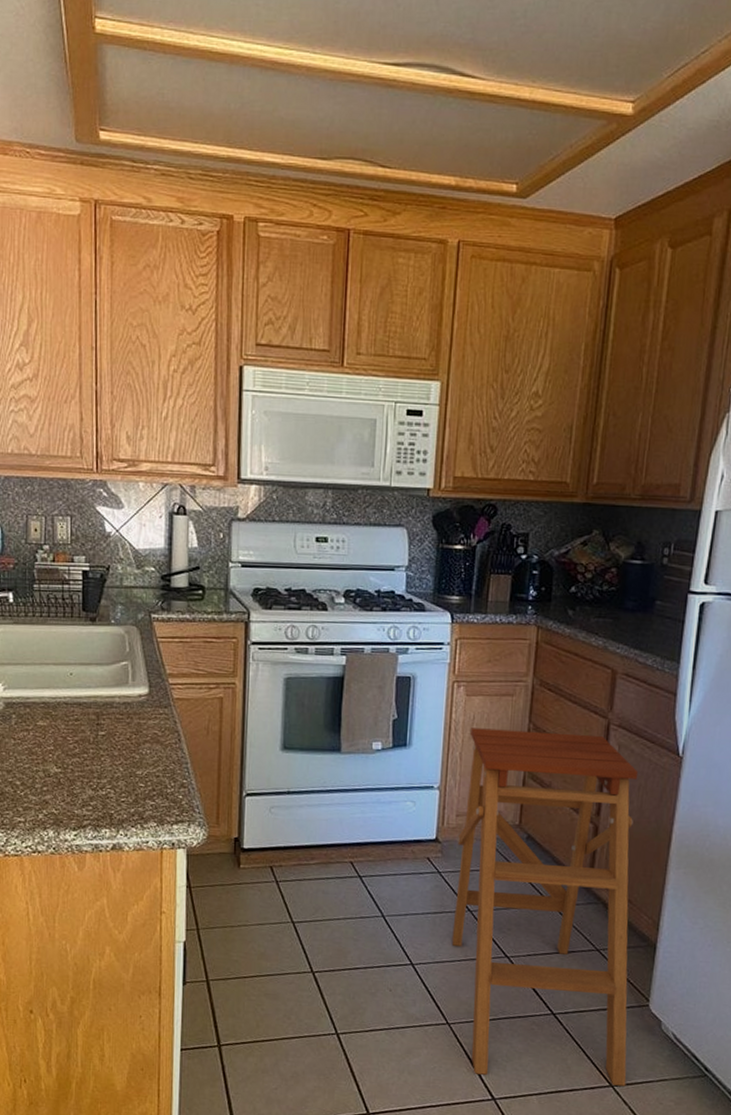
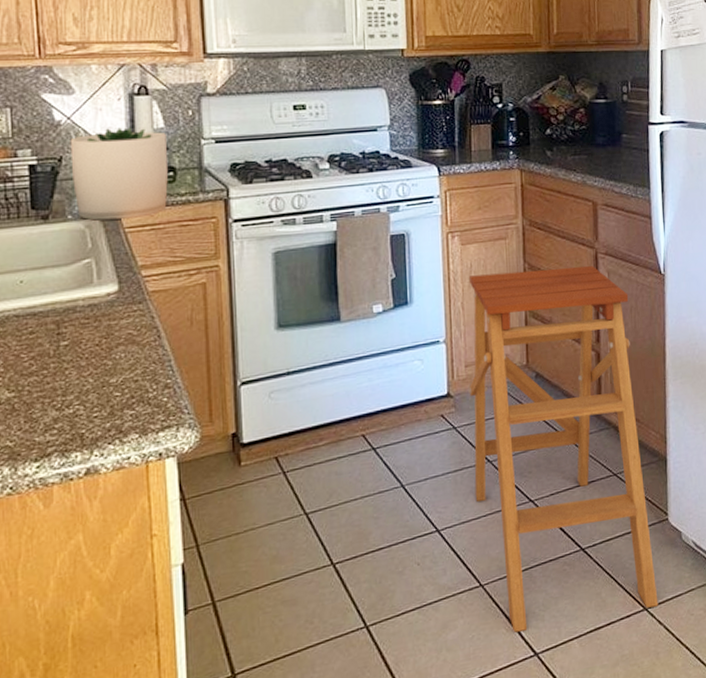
planter: none [117,543,199,630] -> present [70,127,169,221]

